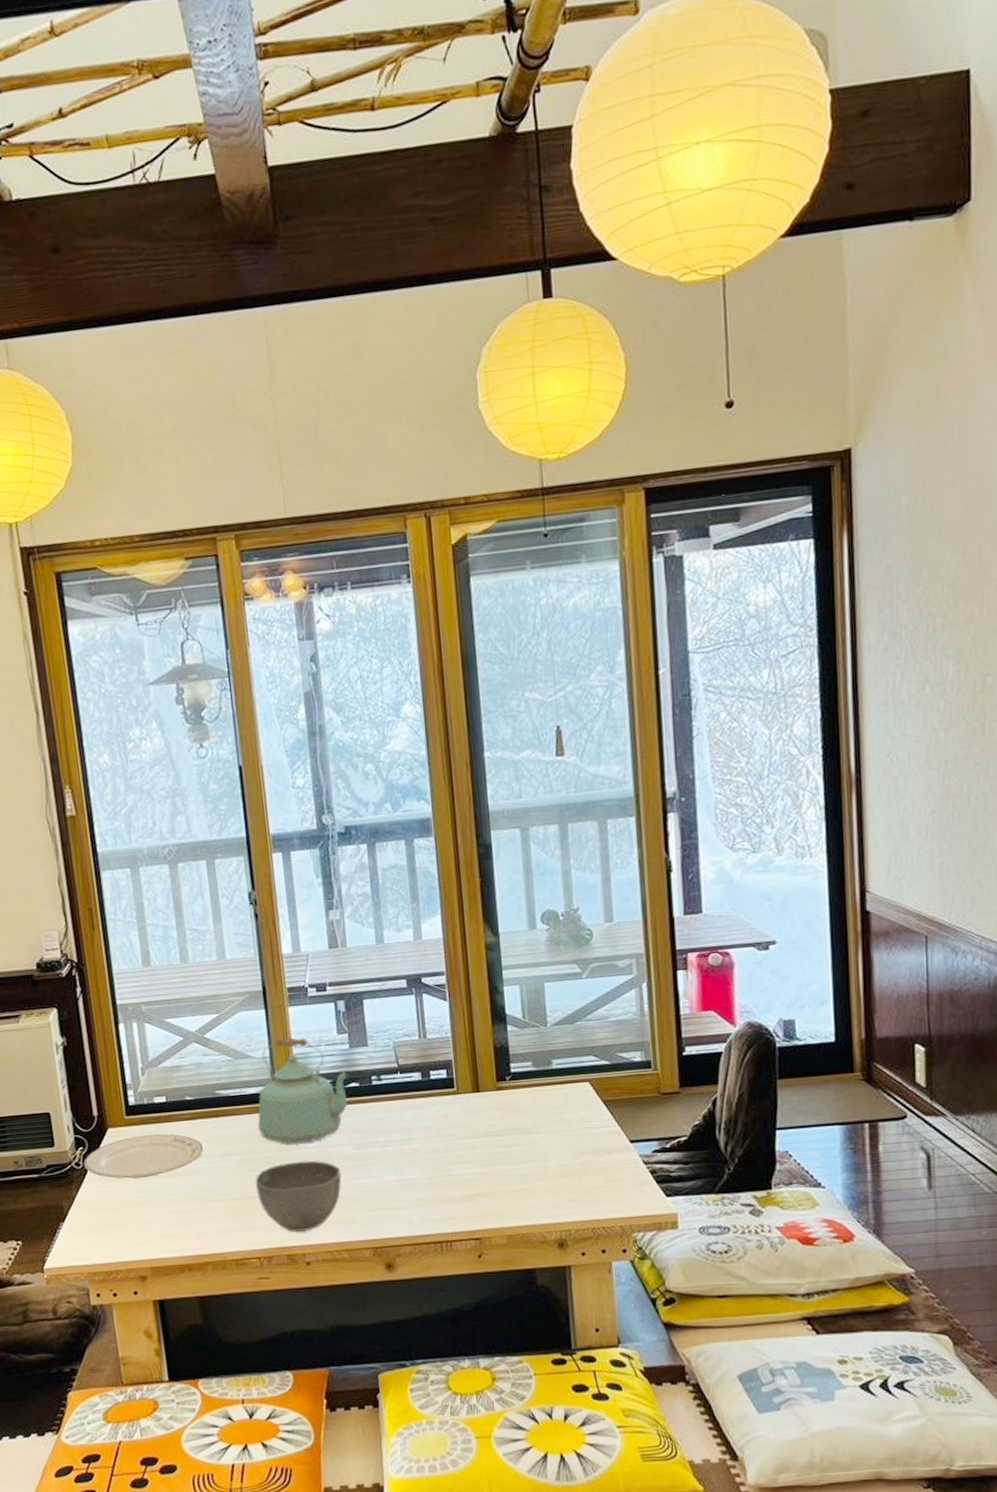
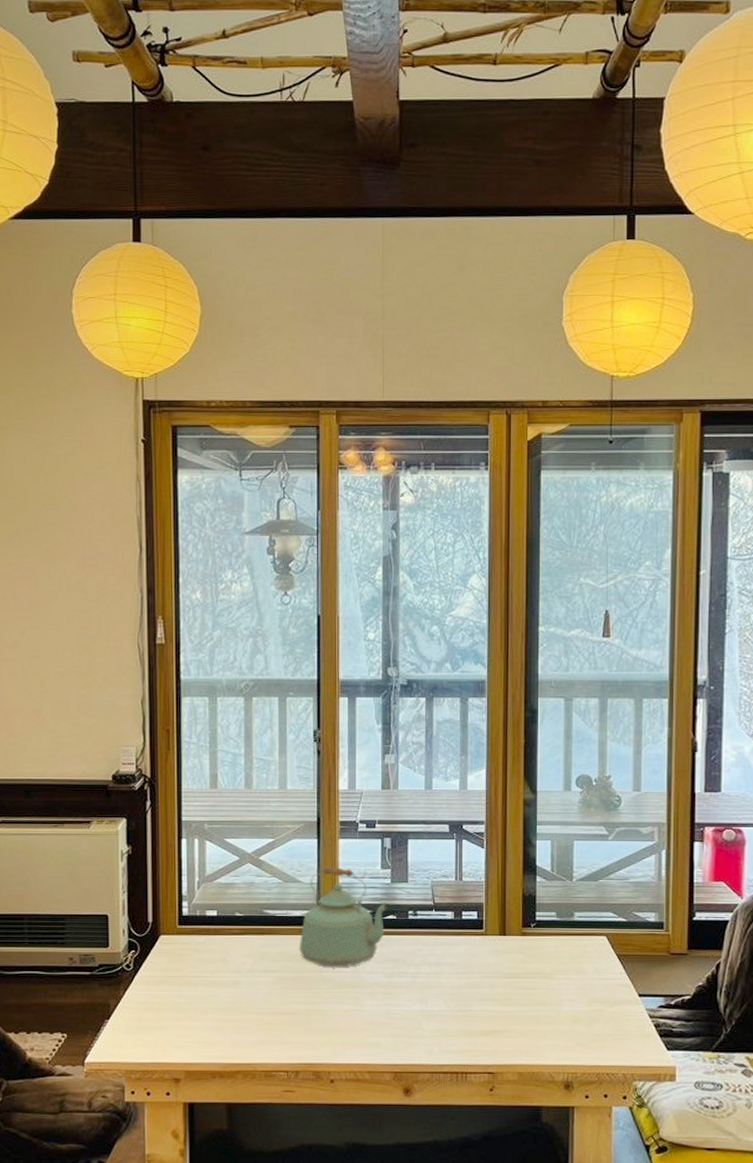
plate: present [83,1134,204,1179] -> none [133,944,247,985]
bowl: present [255,1160,342,1232] -> none [291,983,372,1050]

